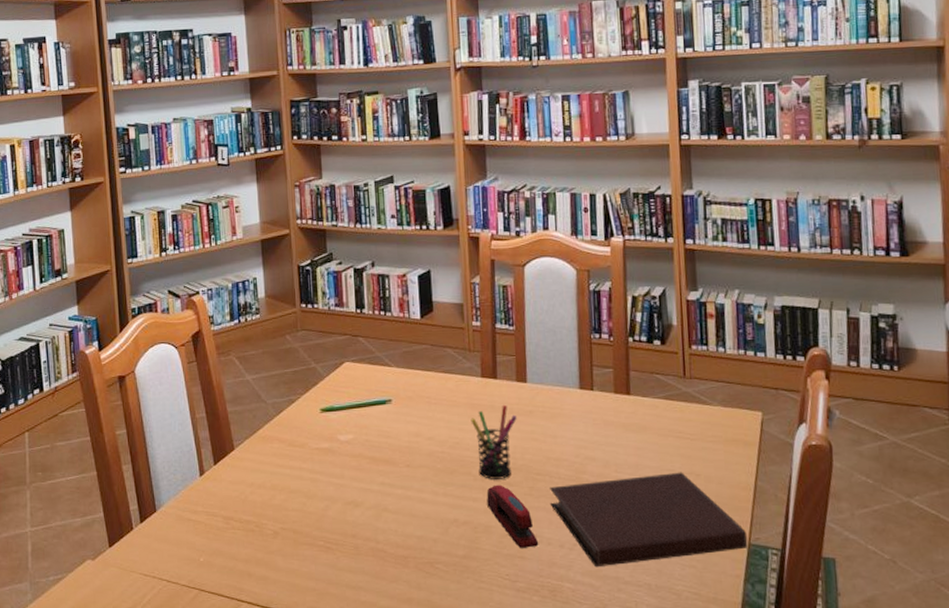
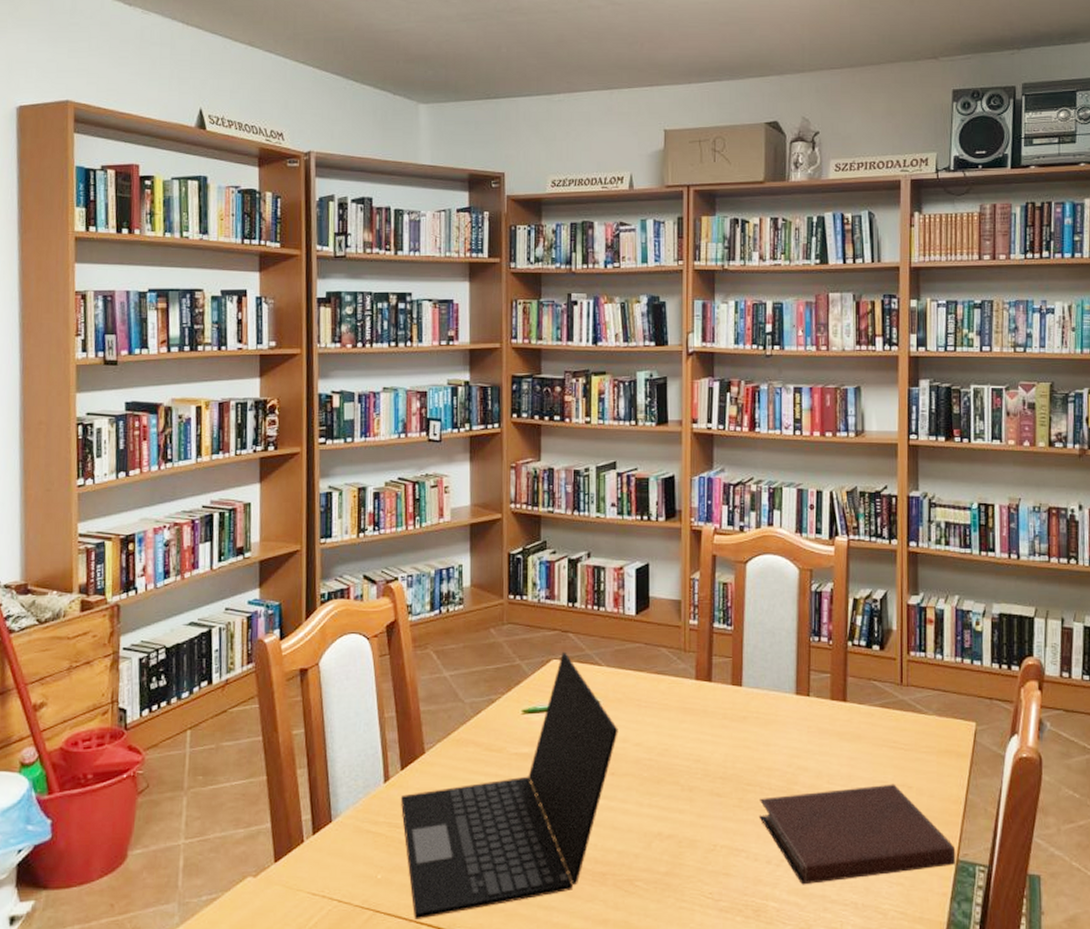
laptop: none [215,354,411,597] -> present [400,651,618,919]
pen holder: present [470,404,517,479] -> none [682,709,730,790]
stapler: present [486,484,539,548] -> none [694,795,745,864]

